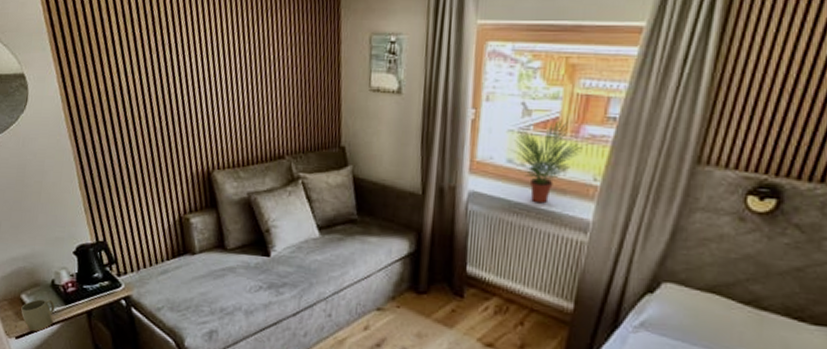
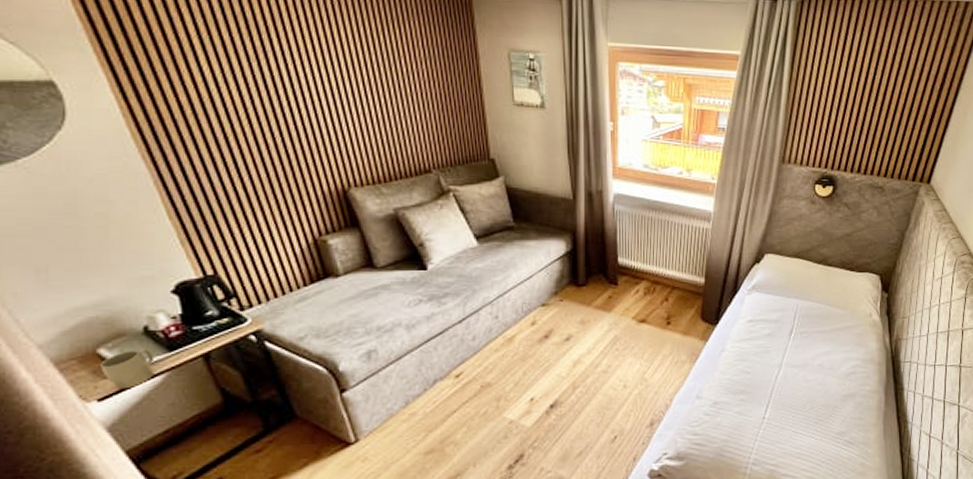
potted plant: present [511,120,583,204] -> none [646,131,702,200]

